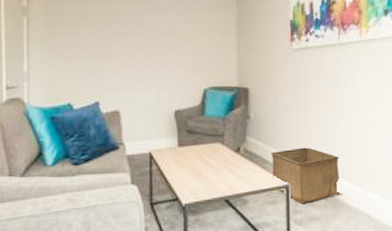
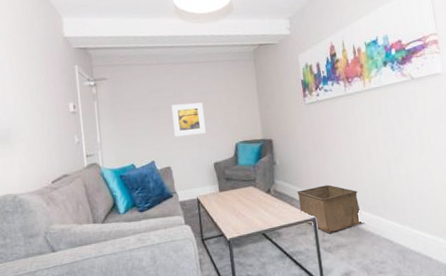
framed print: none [127,33,168,74] -> present [171,102,206,137]

